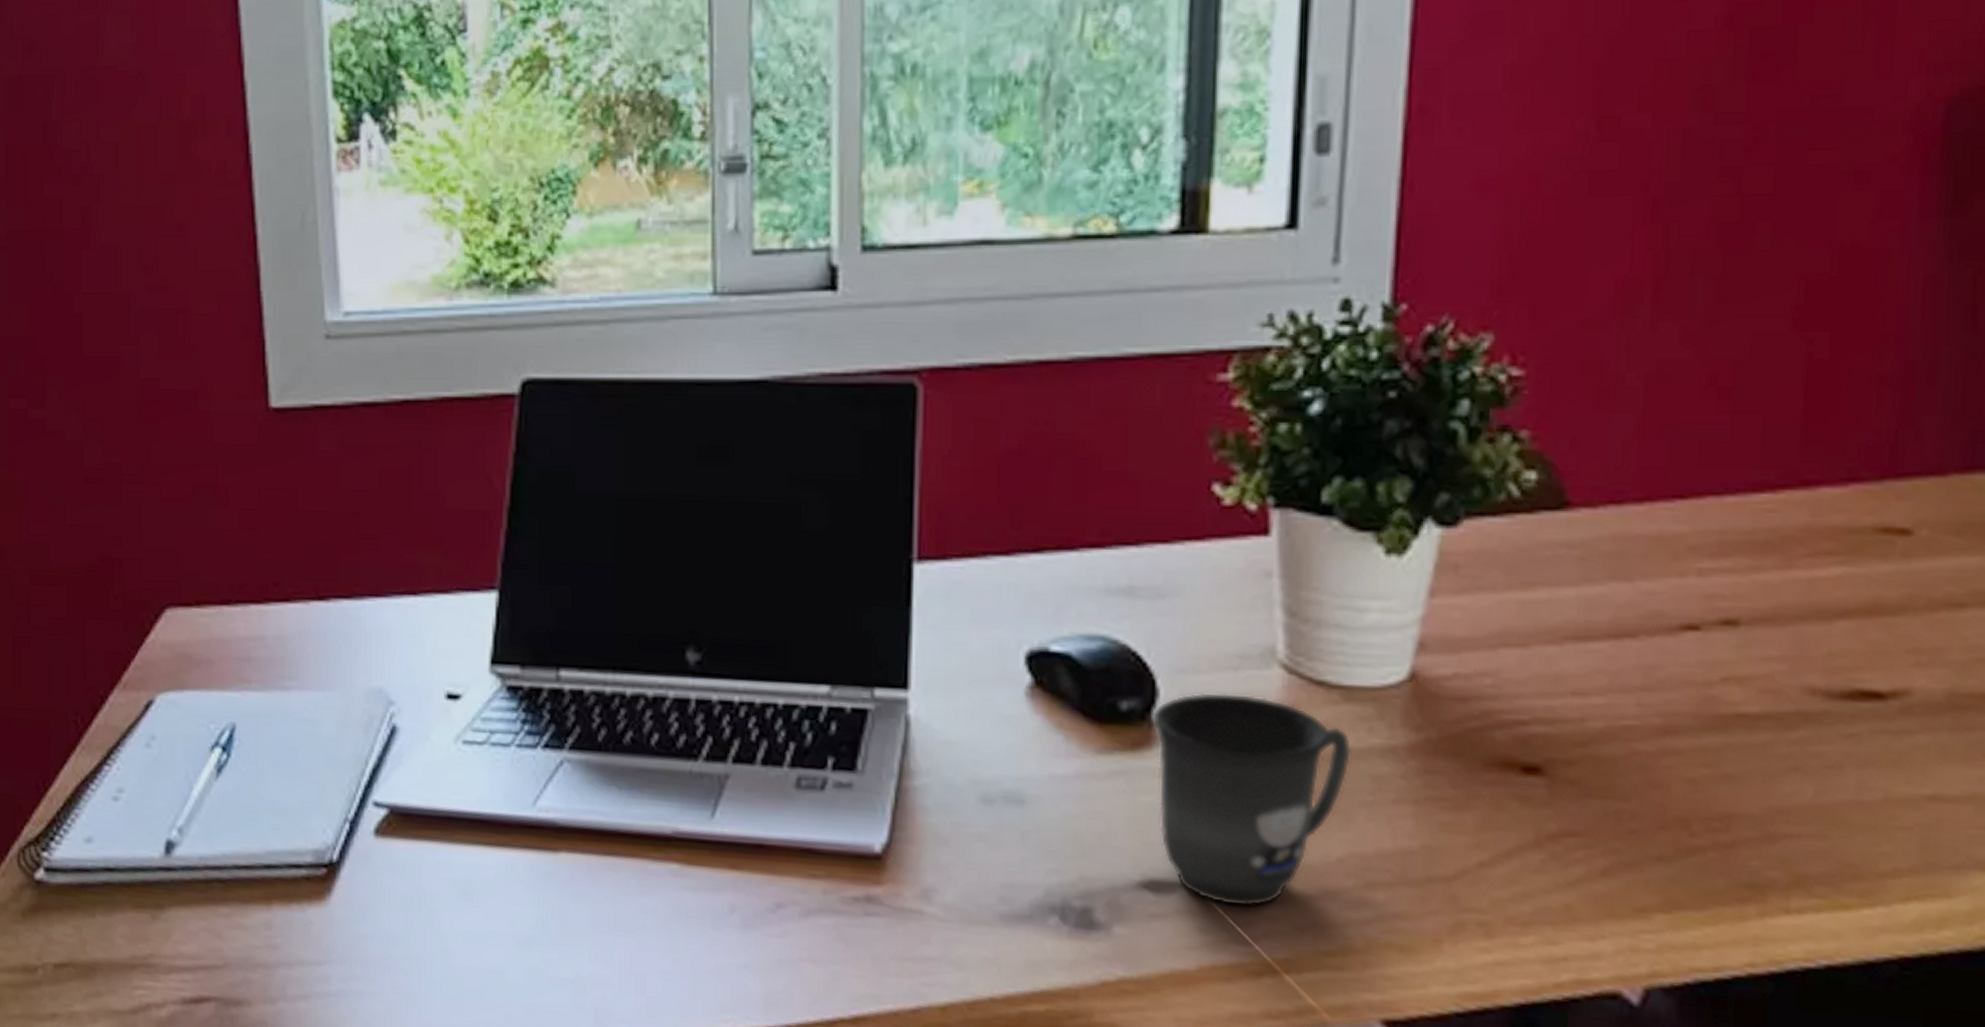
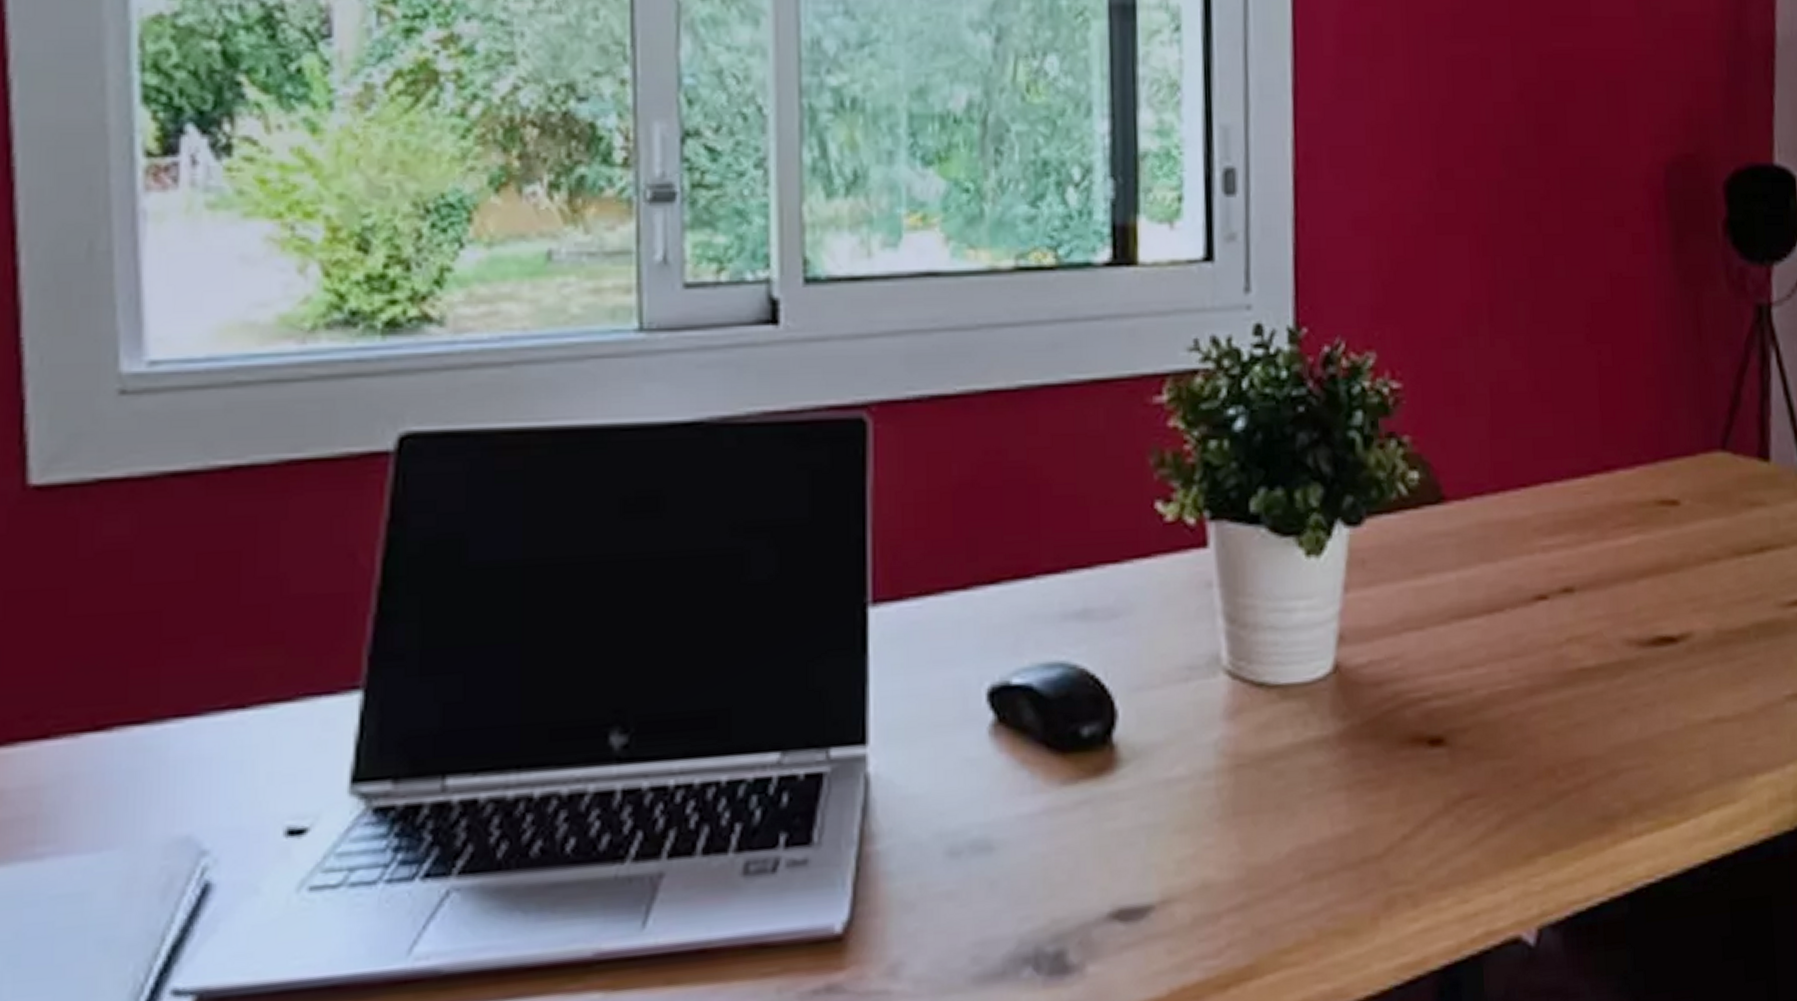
mug: present [1152,692,1352,907] -> none [1112,704,1292,921]

